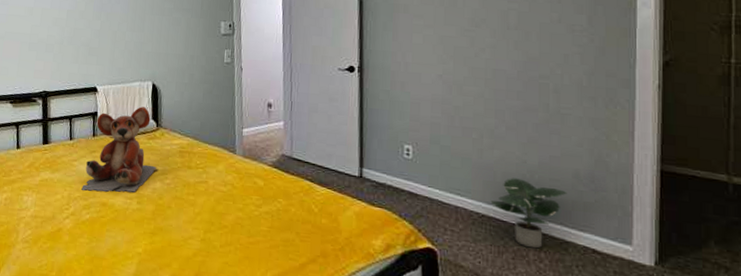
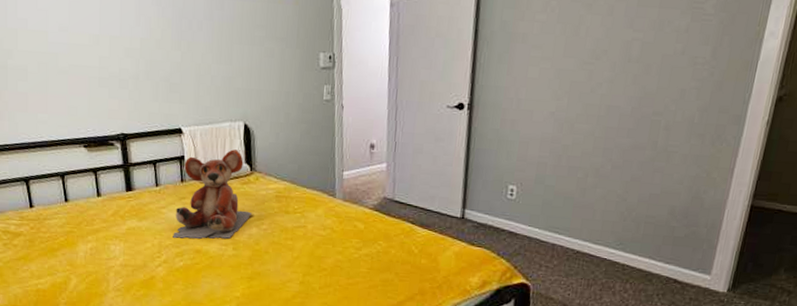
potted plant: present [490,178,567,249] -> none [586,215,661,281]

